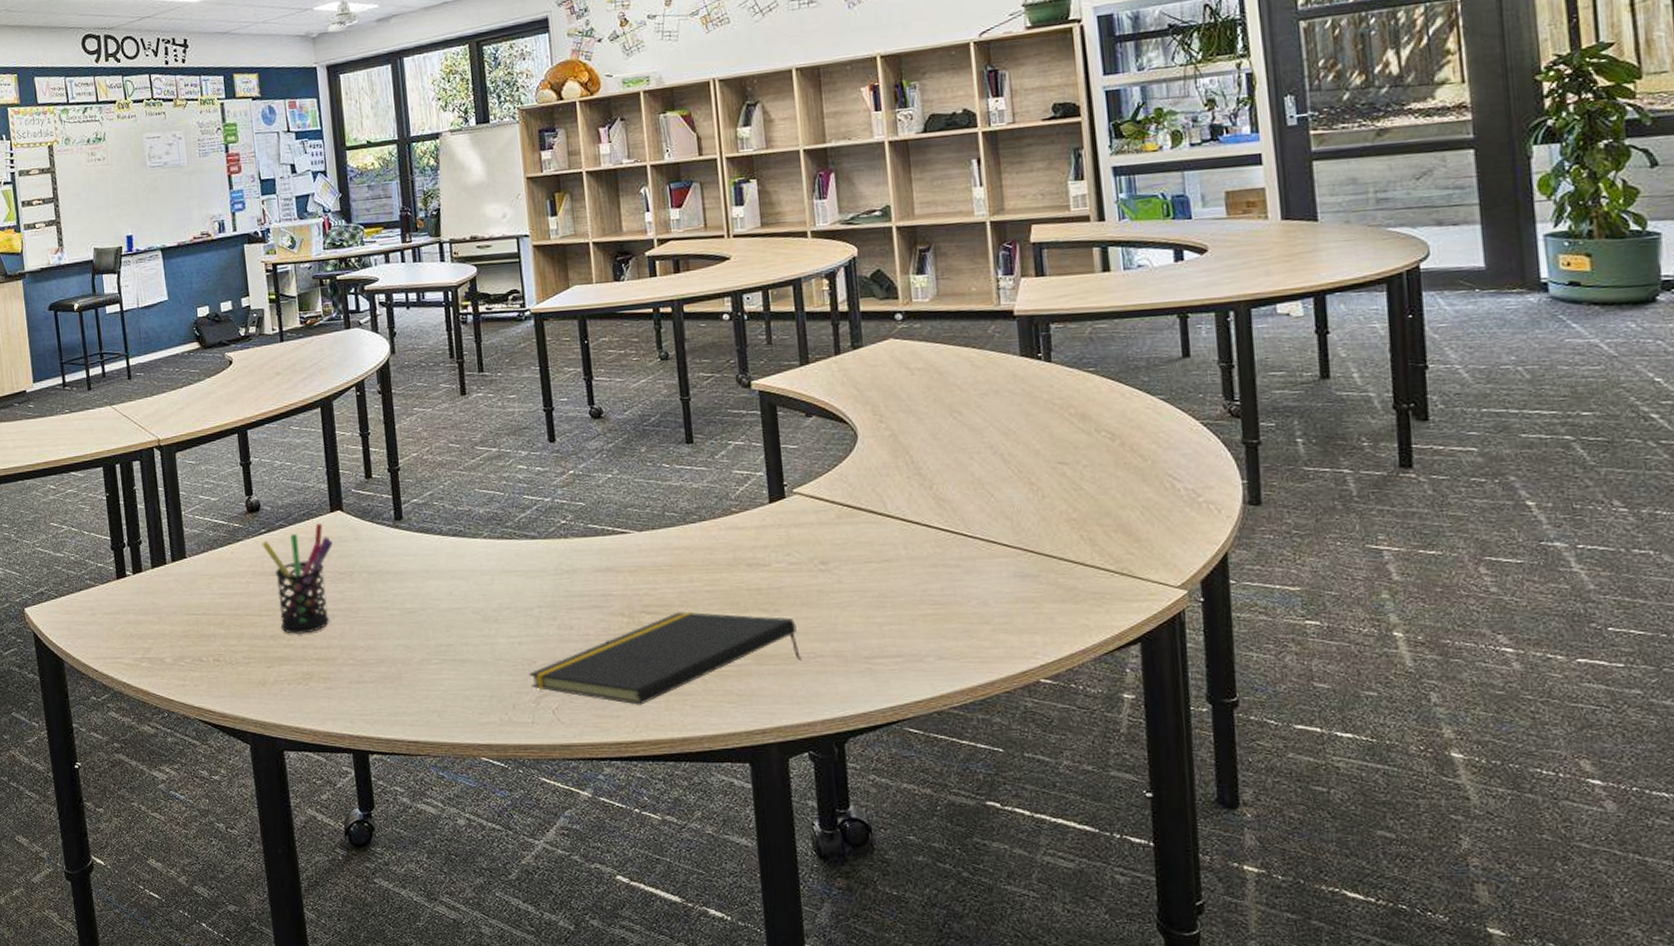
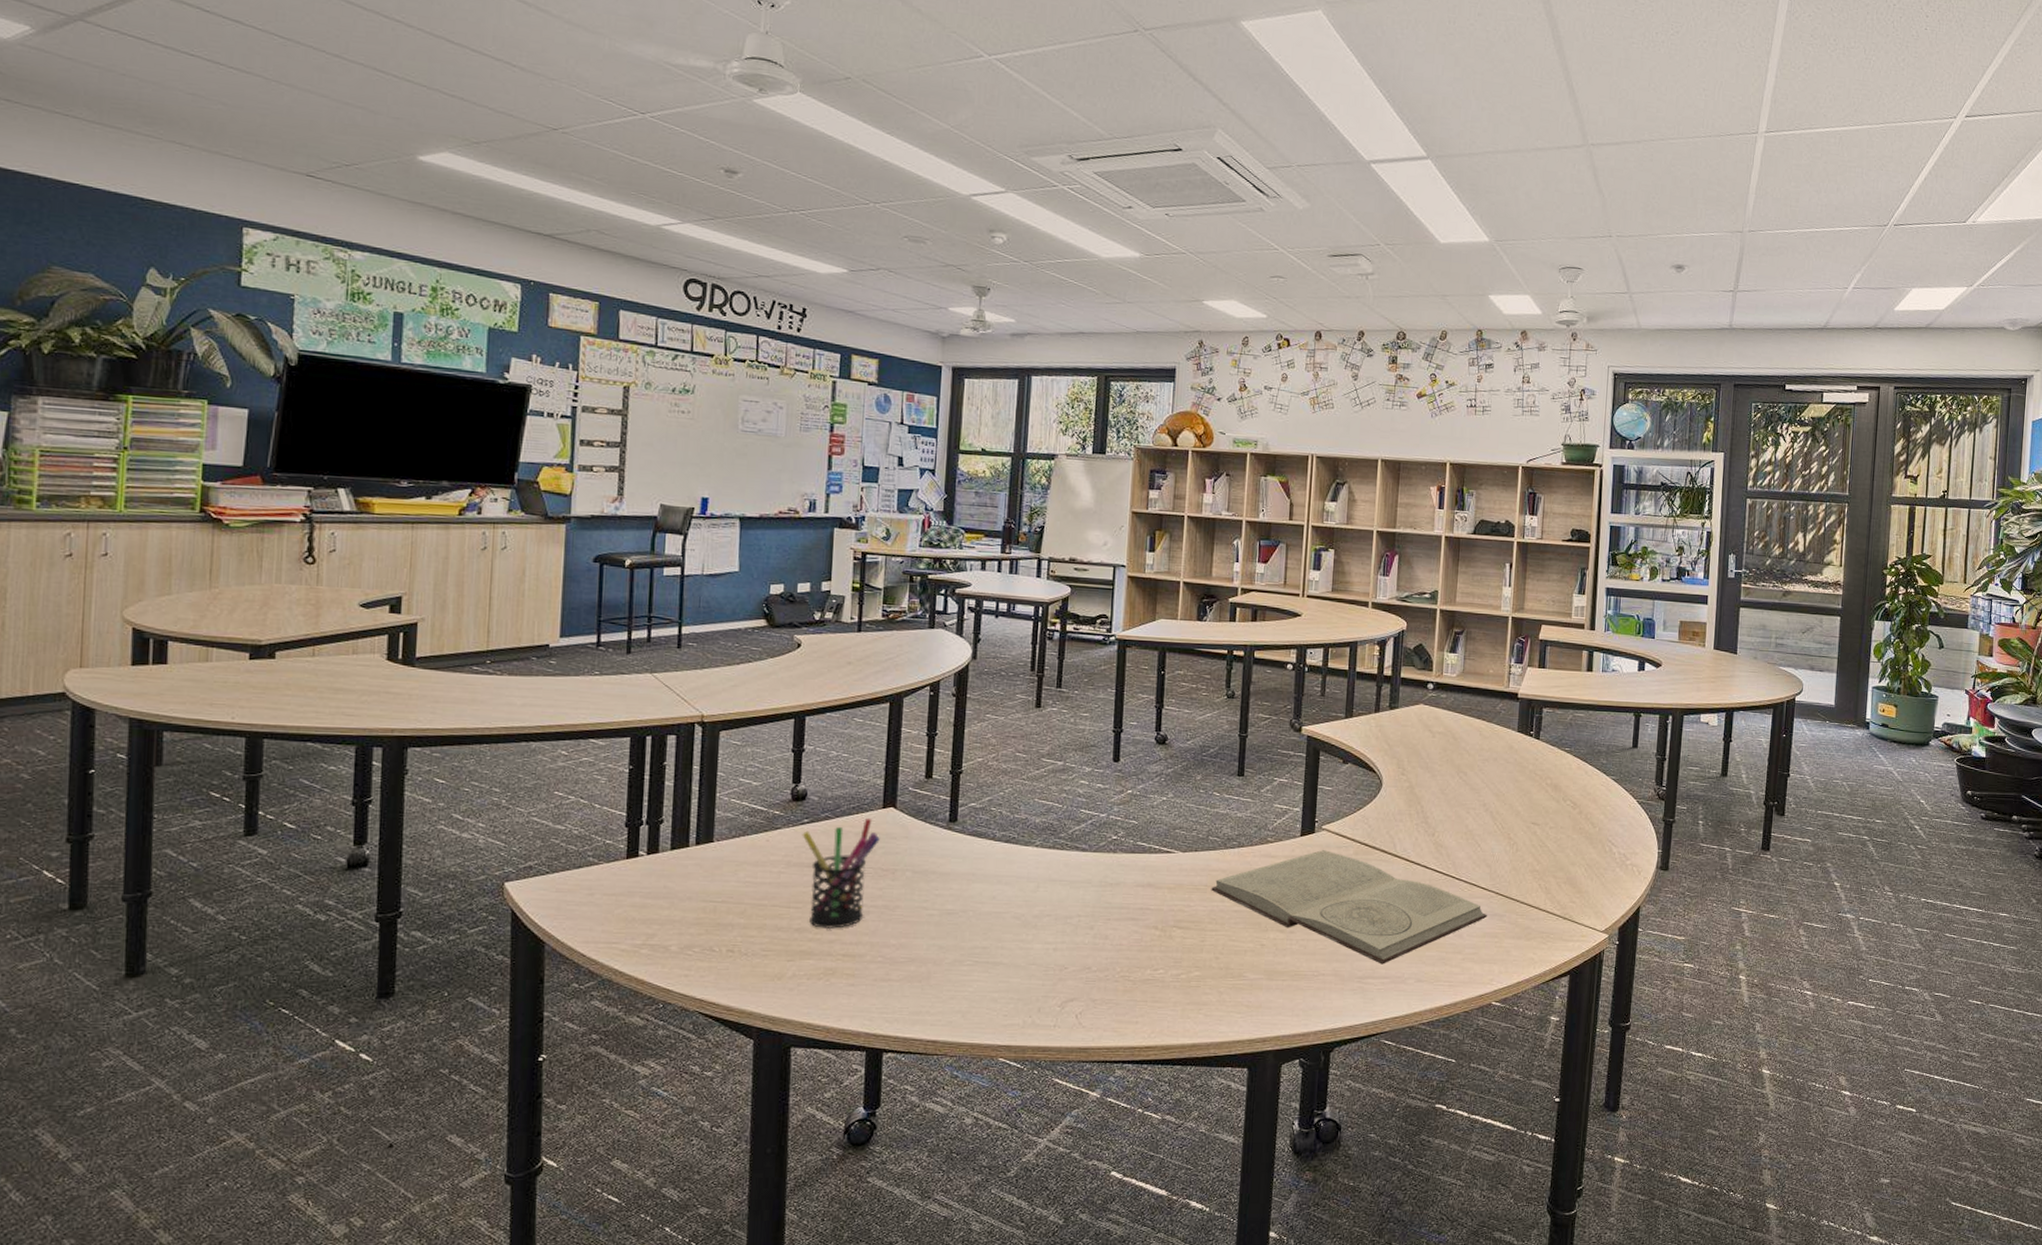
notepad: present [529,611,802,705] -> none [1058,928,1307,1013]
book: none [676,516,1017,641] -> present [1211,850,1487,965]

